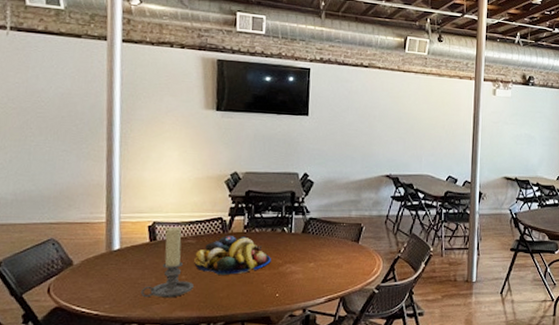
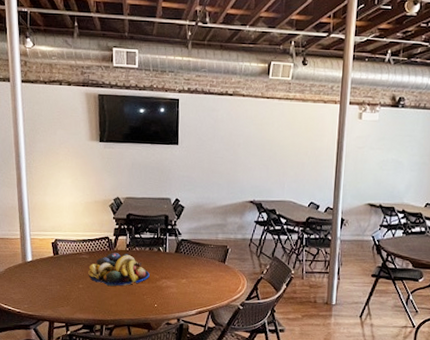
candle holder: present [141,226,194,298] -> none [50,243,89,303]

